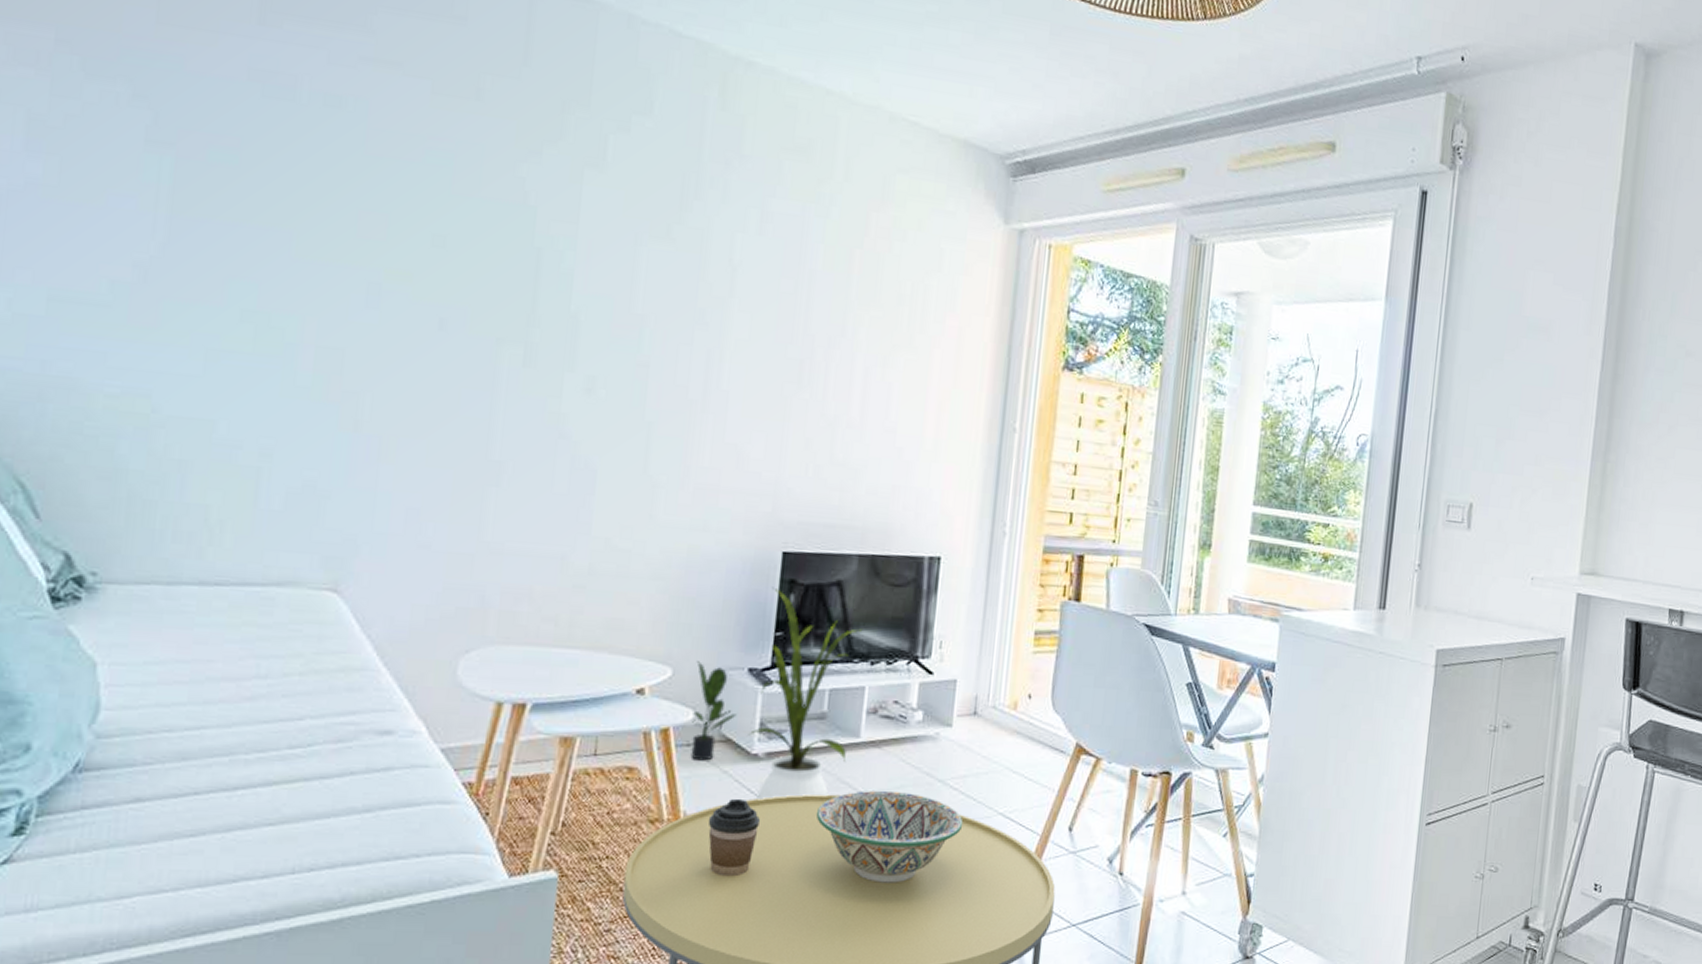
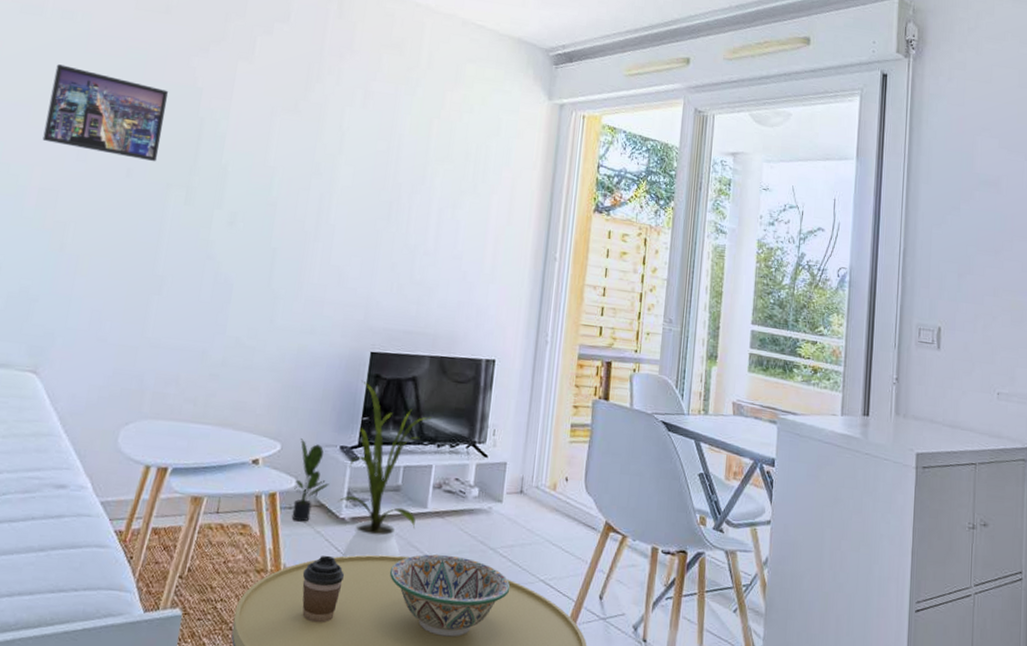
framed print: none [314,172,490,309] -> present [42,64,169,162]

